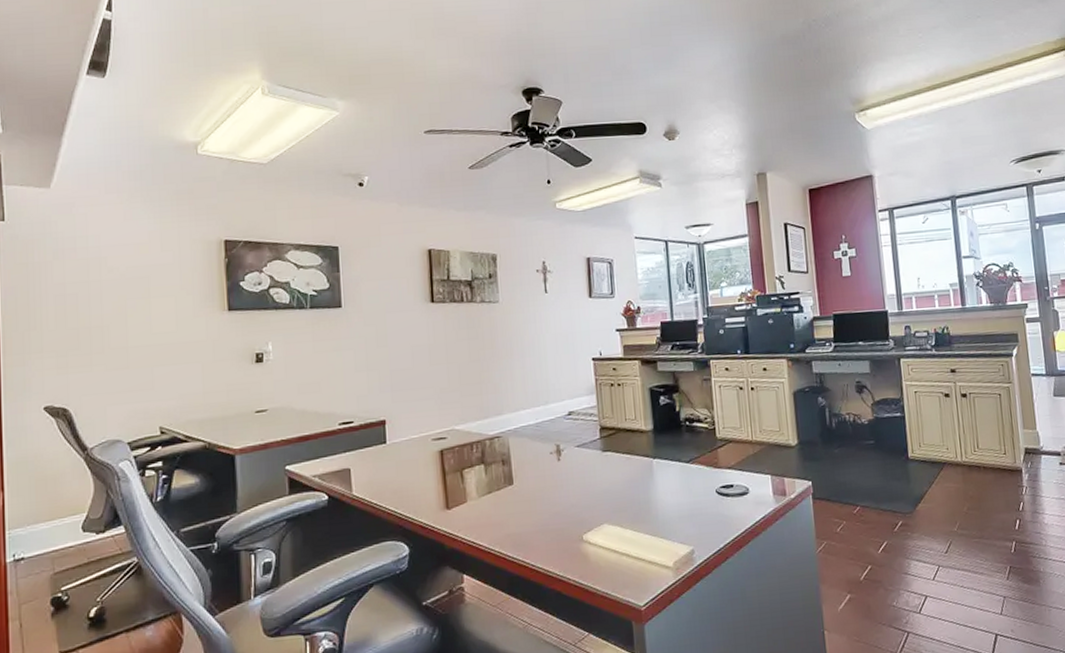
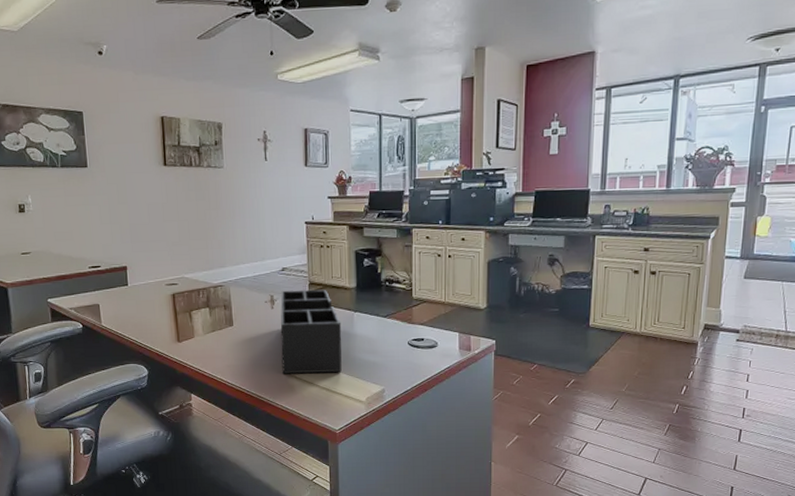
desk organizer: none [568,434,643,541] -> present [280,289,342,375]

